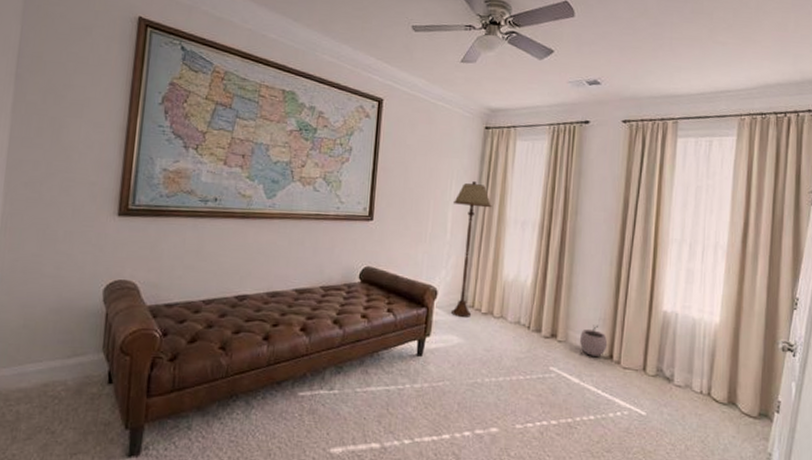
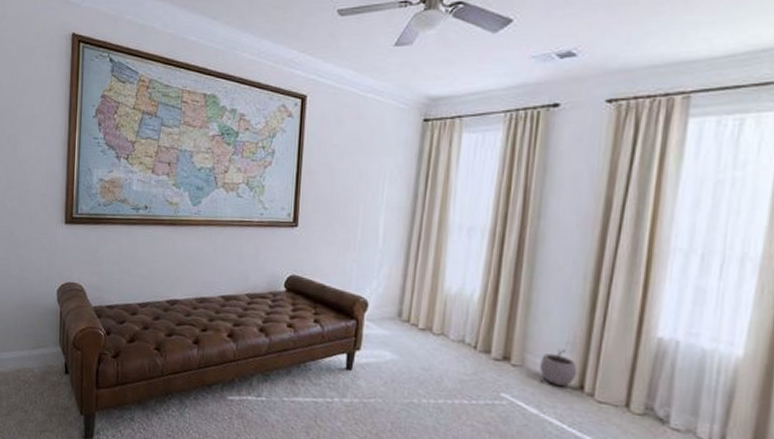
floor lamp: present [451,181,492,317] -> none [384,182,432,332]

